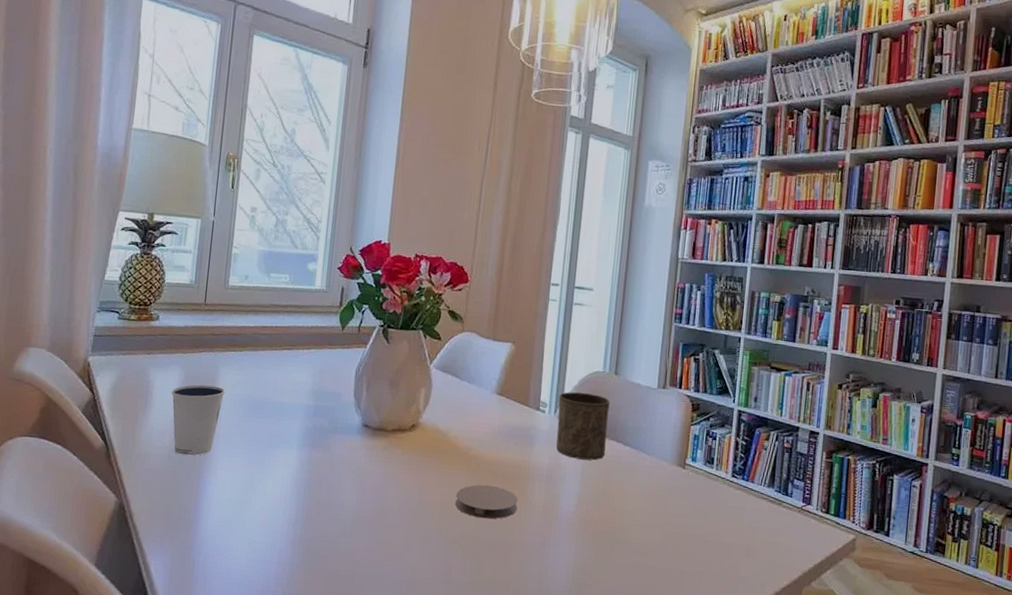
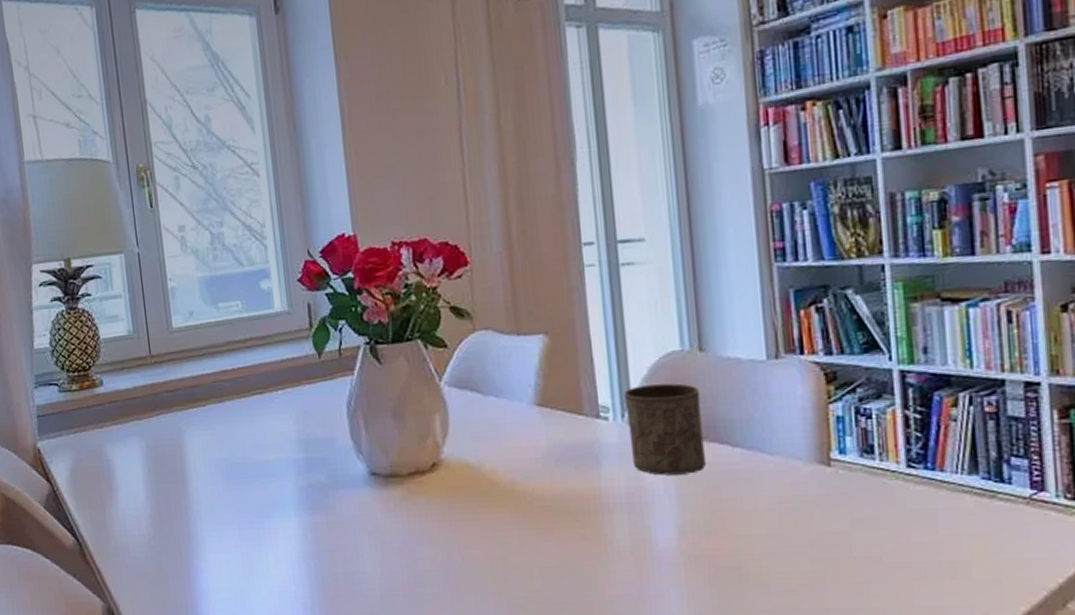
dixie cup: present [171,385,225,456] -> none [135,453,197,542]
coaster: present [455,484,518,519] -> none [507,527,595,572]

